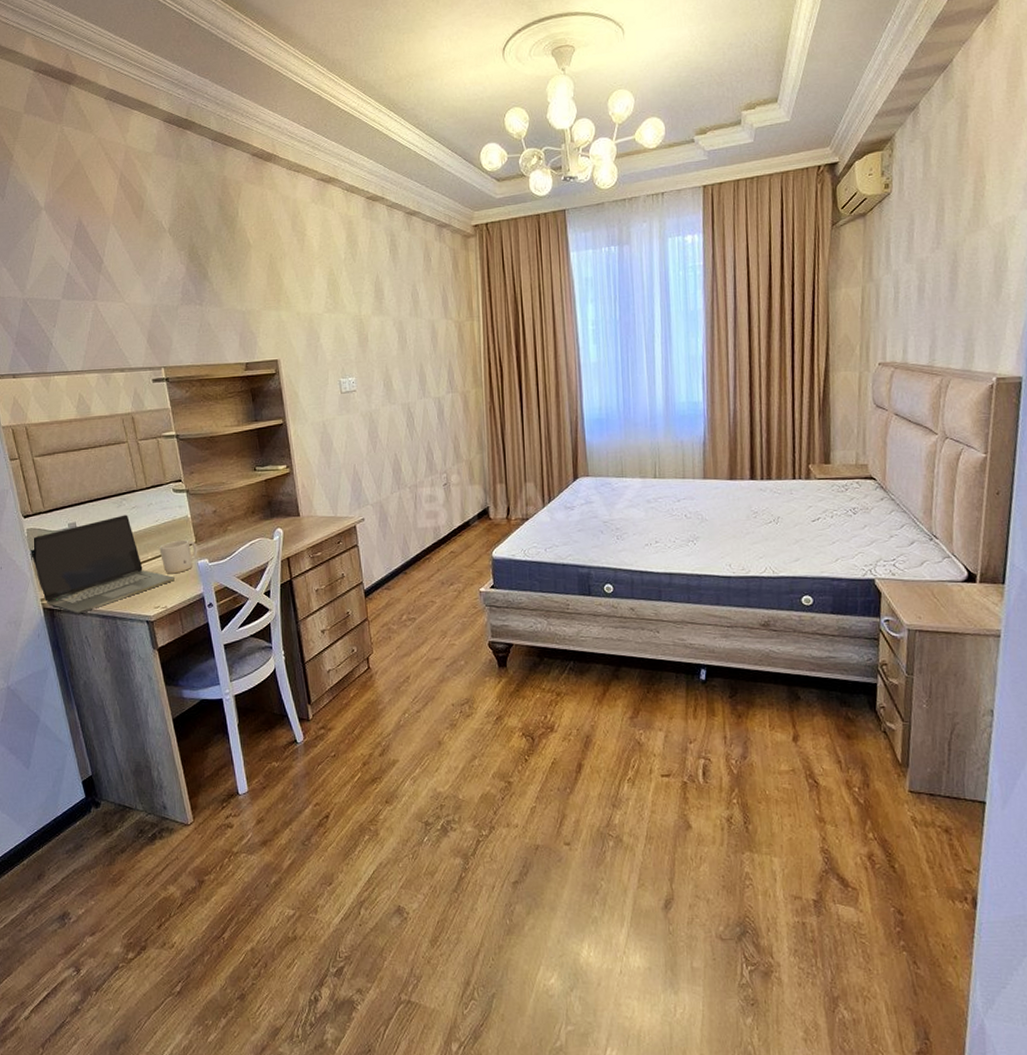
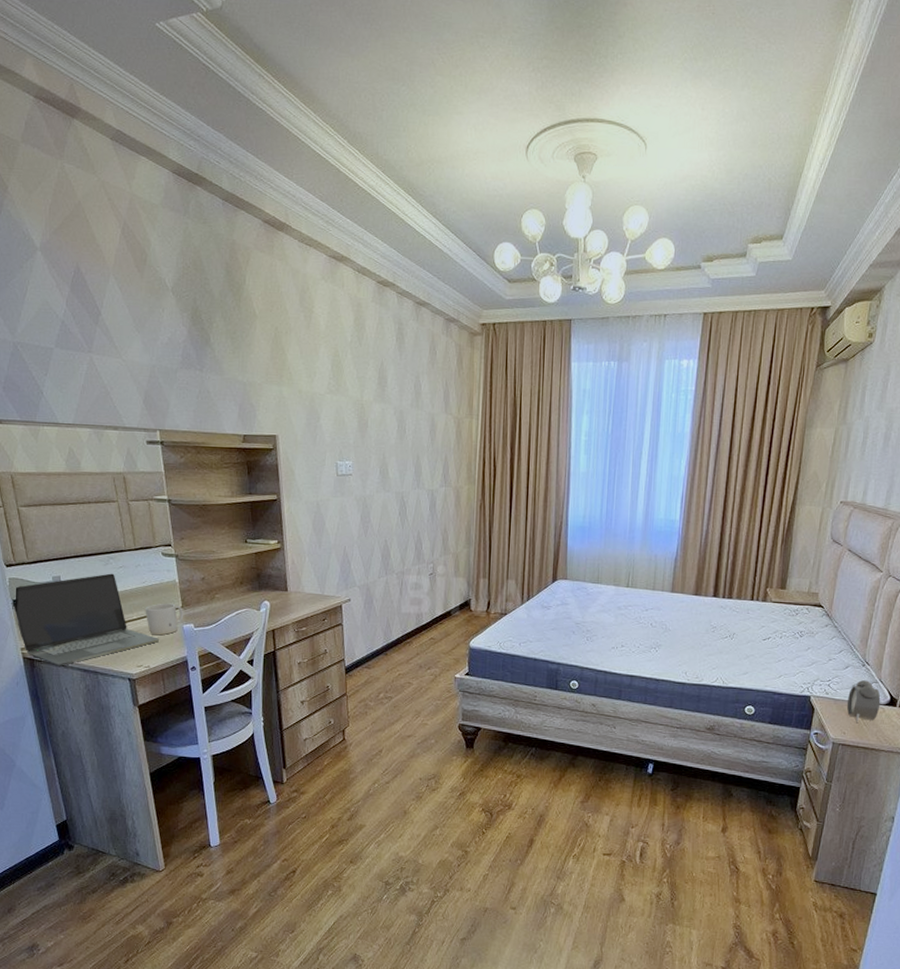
alarm clock: none [917,556,957,606] -> present [846,680,881,724]

